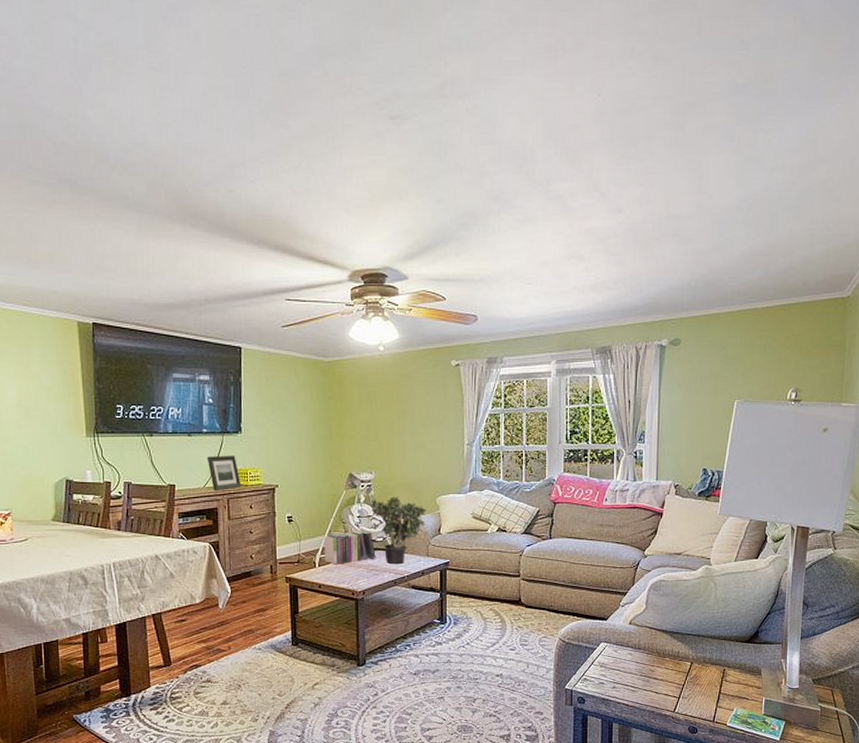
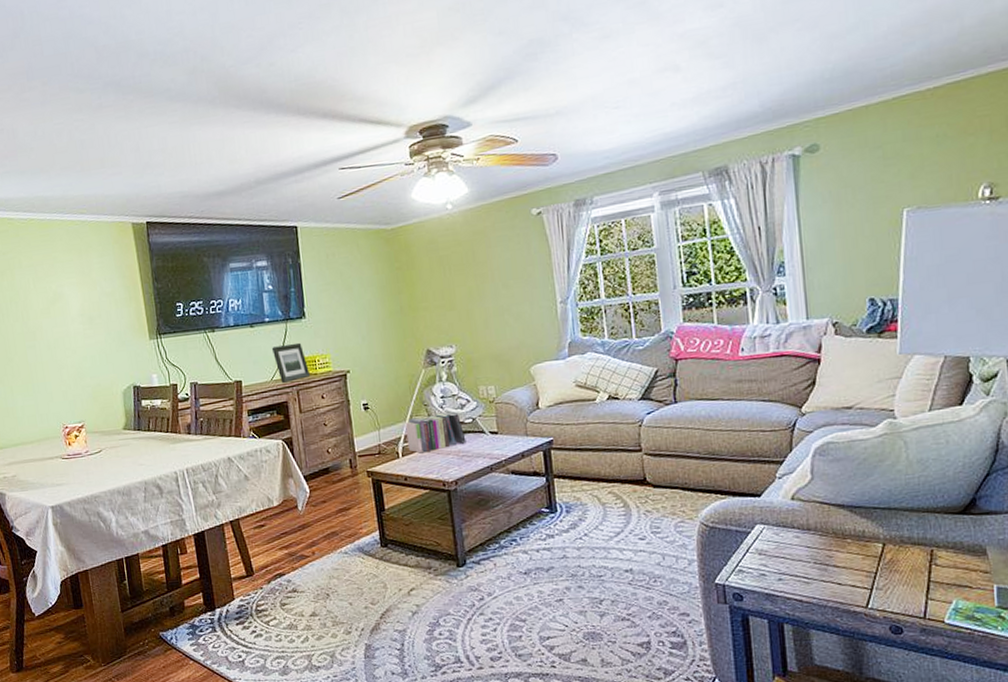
potted plant: present [368,496,426,565] -> none [451,370,521,448]

